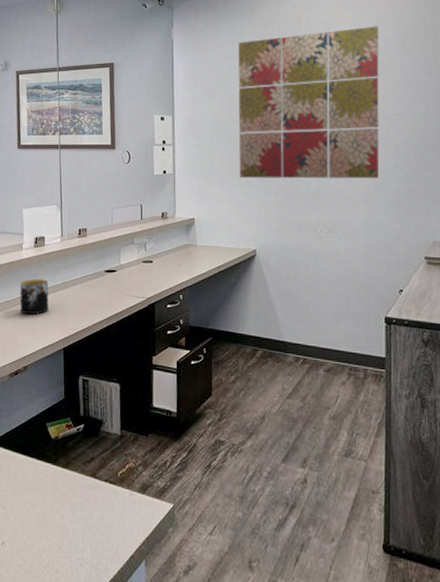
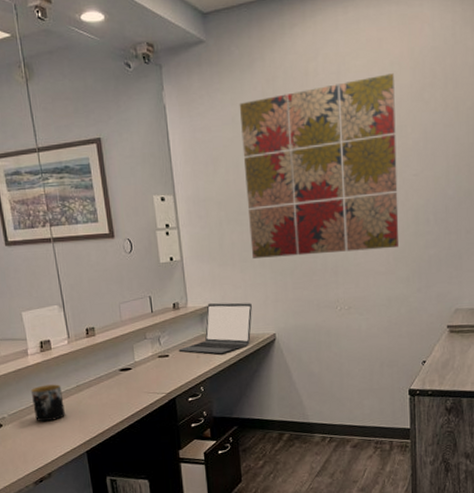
laptop: none [162,215,235,265] -> present [178,302,252,354]

